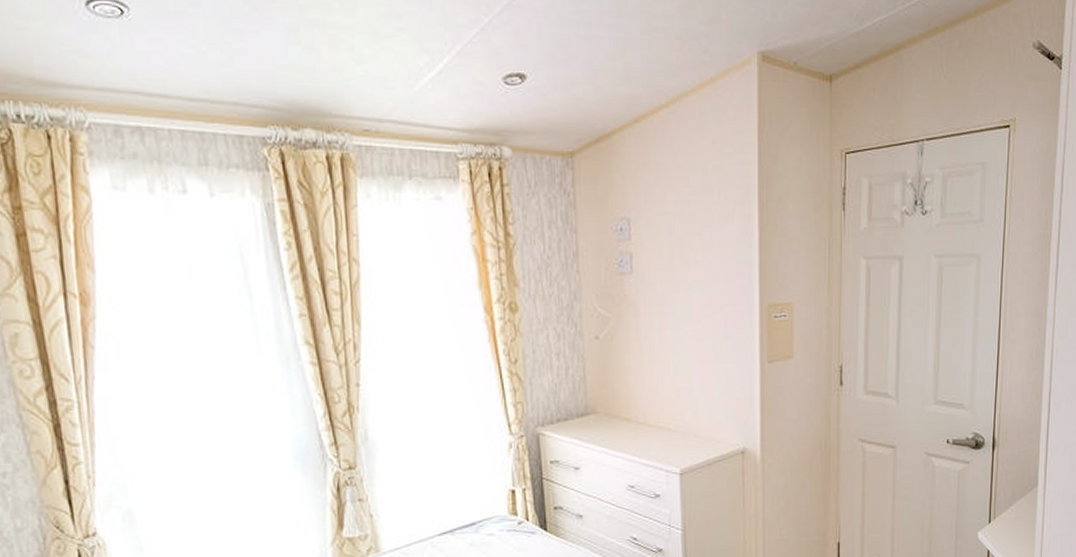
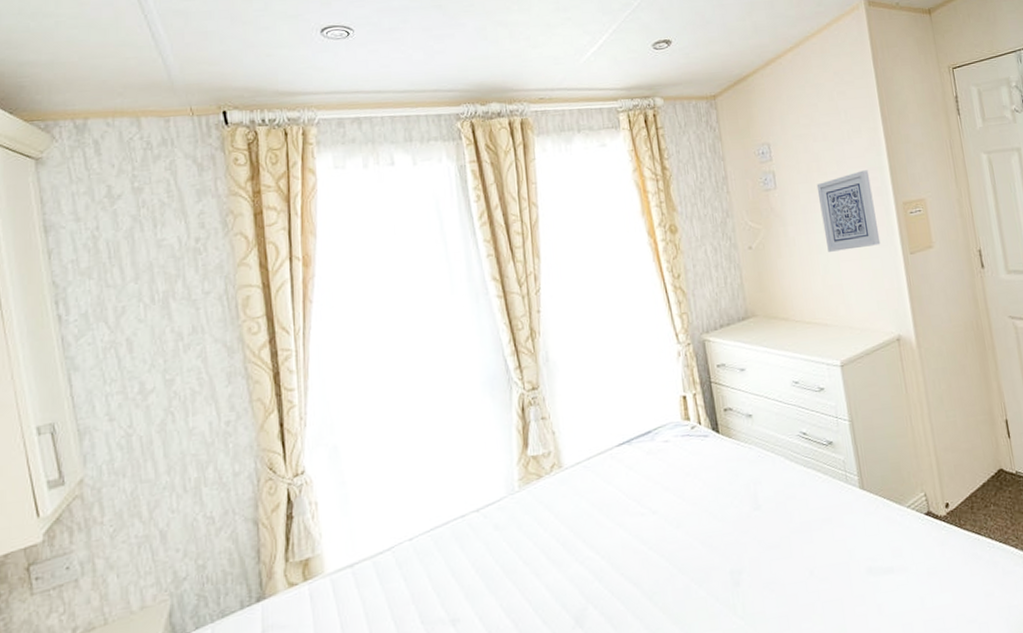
wall art: none [677,263,738,351] -> present [816,170,881,252]

